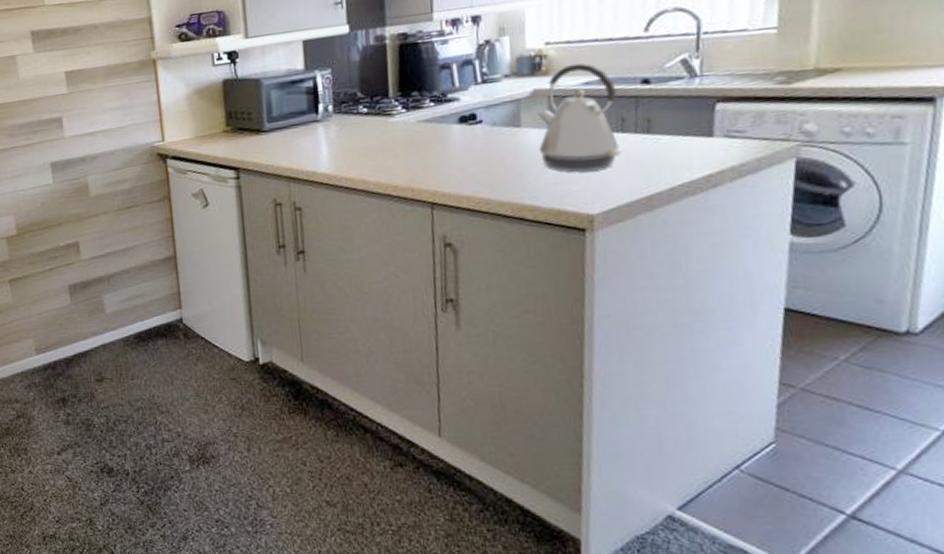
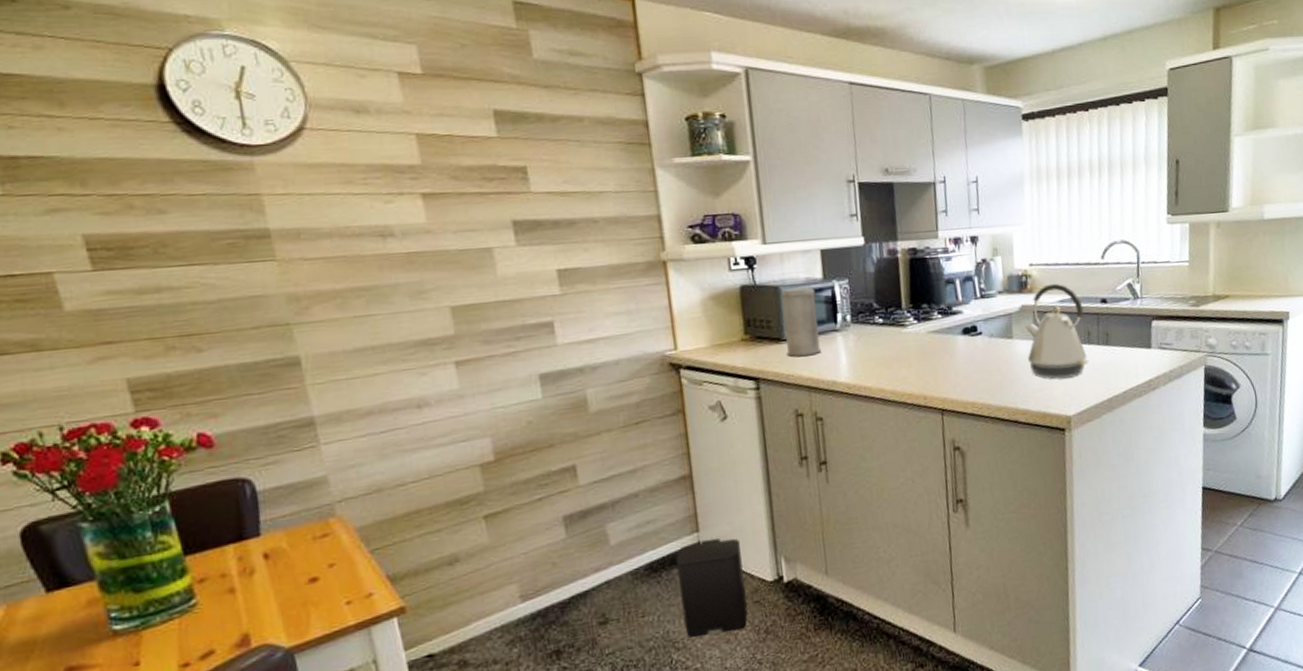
pedal bin: none [160,316,225,404] -> present [675,538,748,637]
canister: none [262,78,301,148] -> present [781,287,821,358]

